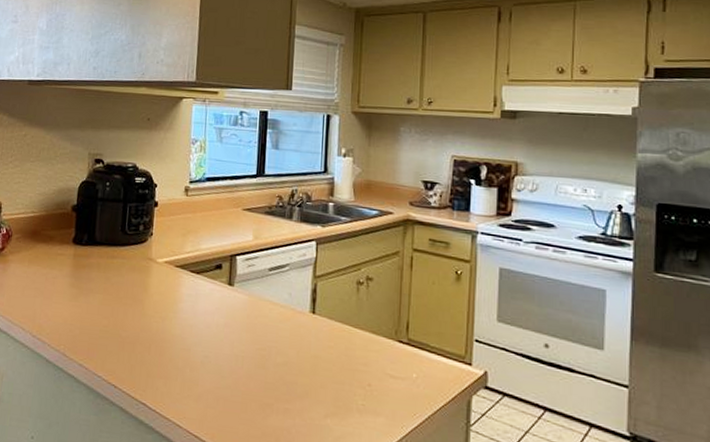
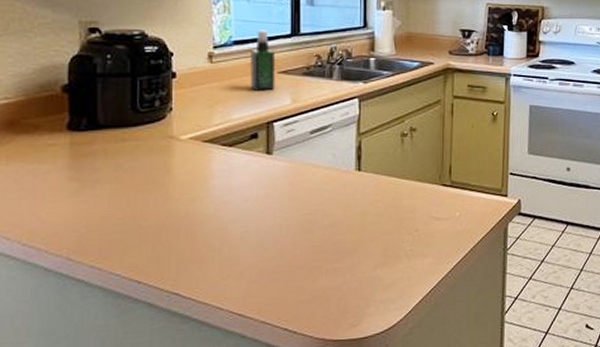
spray bottle: none [218,169,241,226] -> present [250,29,276,91]

